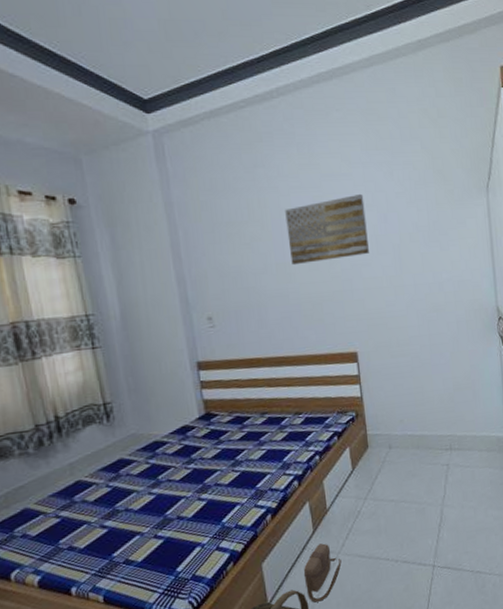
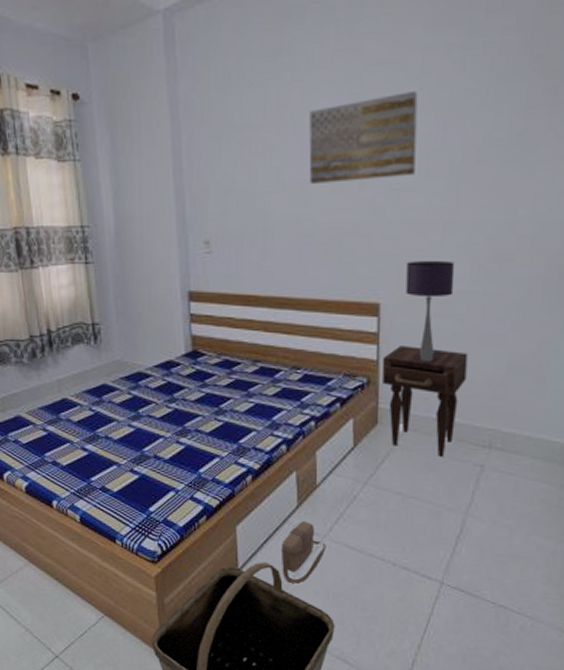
nightstand: none [364,380,427,464] -> present [382,346,468,457]
table lamp: none [373,314,409,392] -> present [406,260,455,362]

